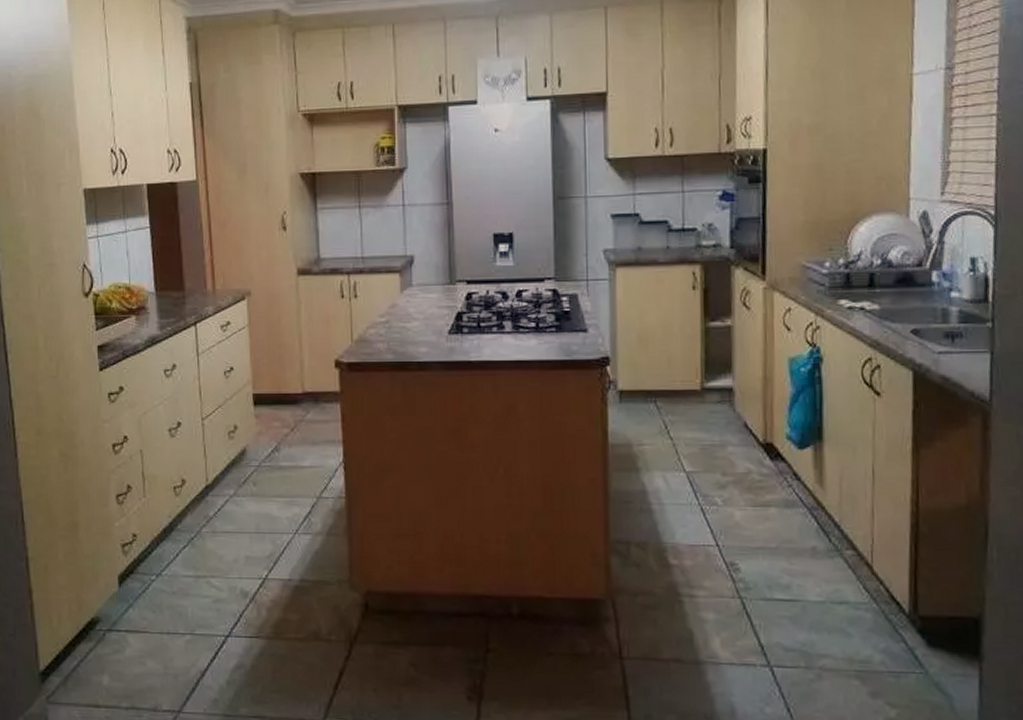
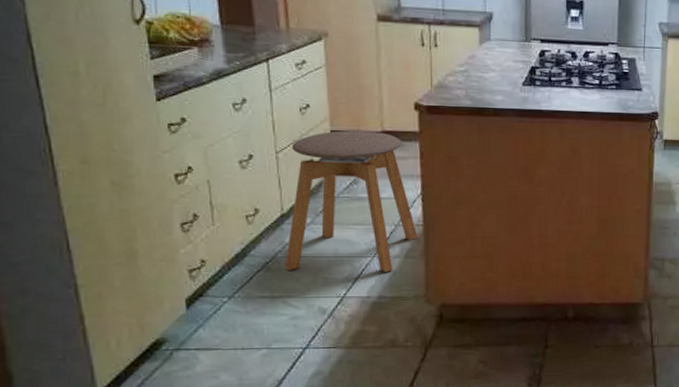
stool: none [209,392,340,552] -> present [285,130,418,272]

